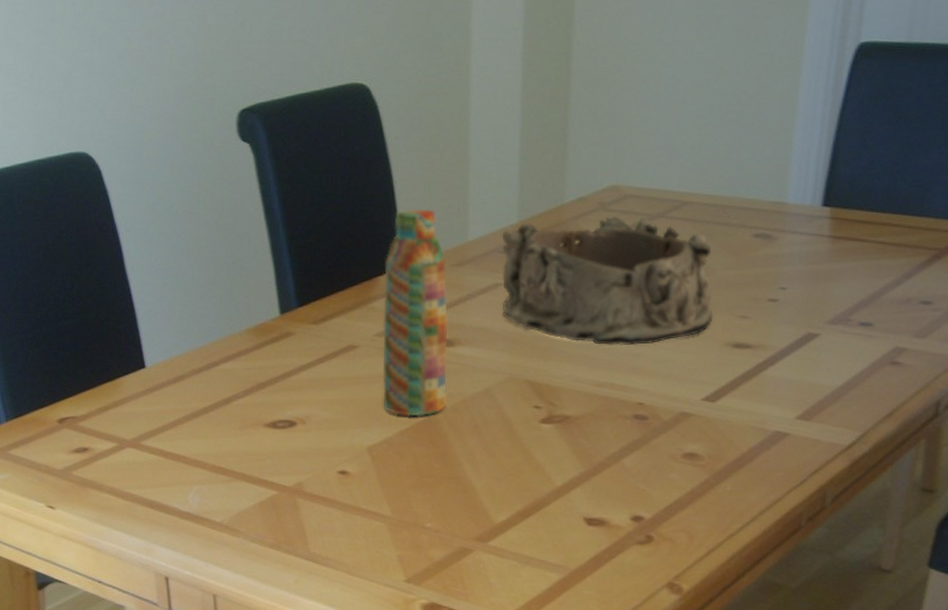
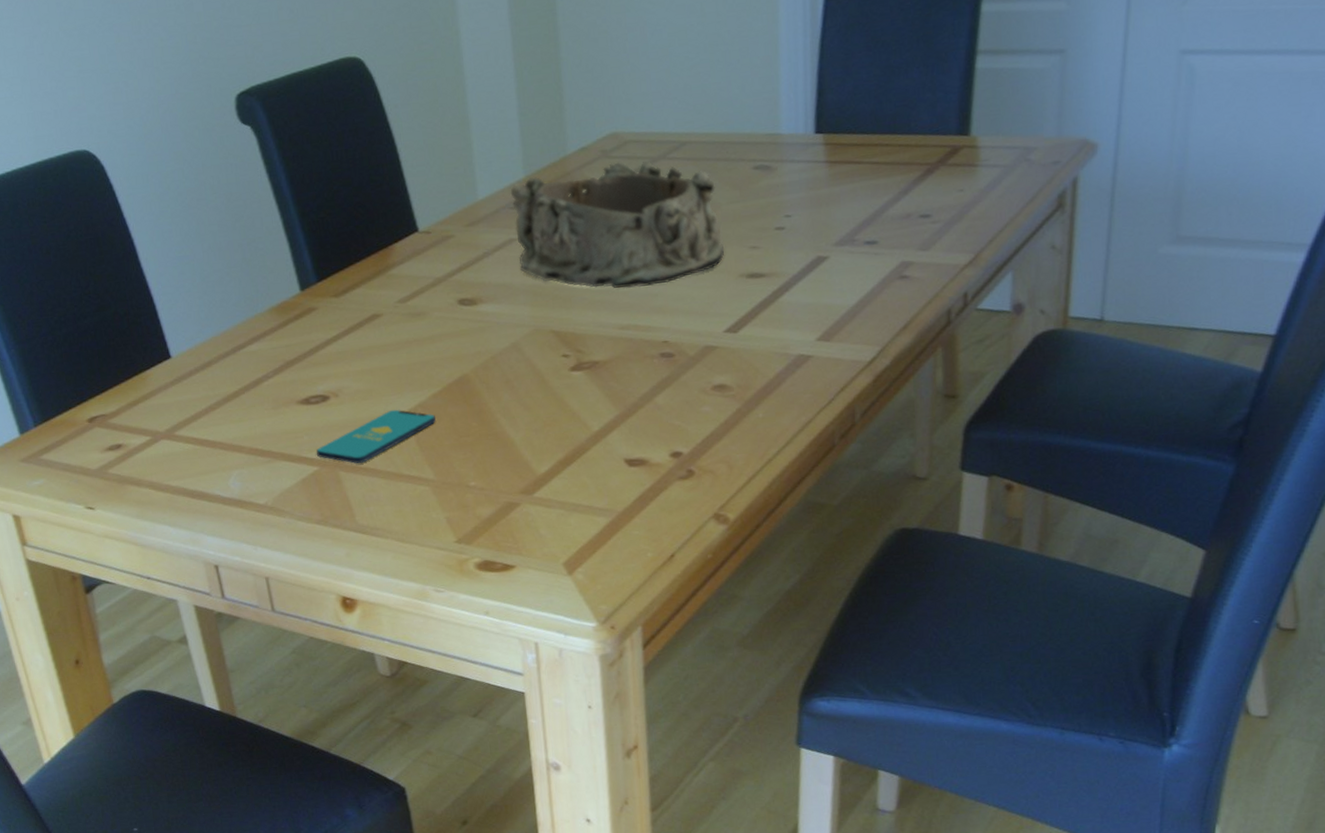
smartphone: none [278,442,399,492] -> present [316,409,436,464]
water bottle: present [382,208,448,417] -> none [399,172,477,379]

